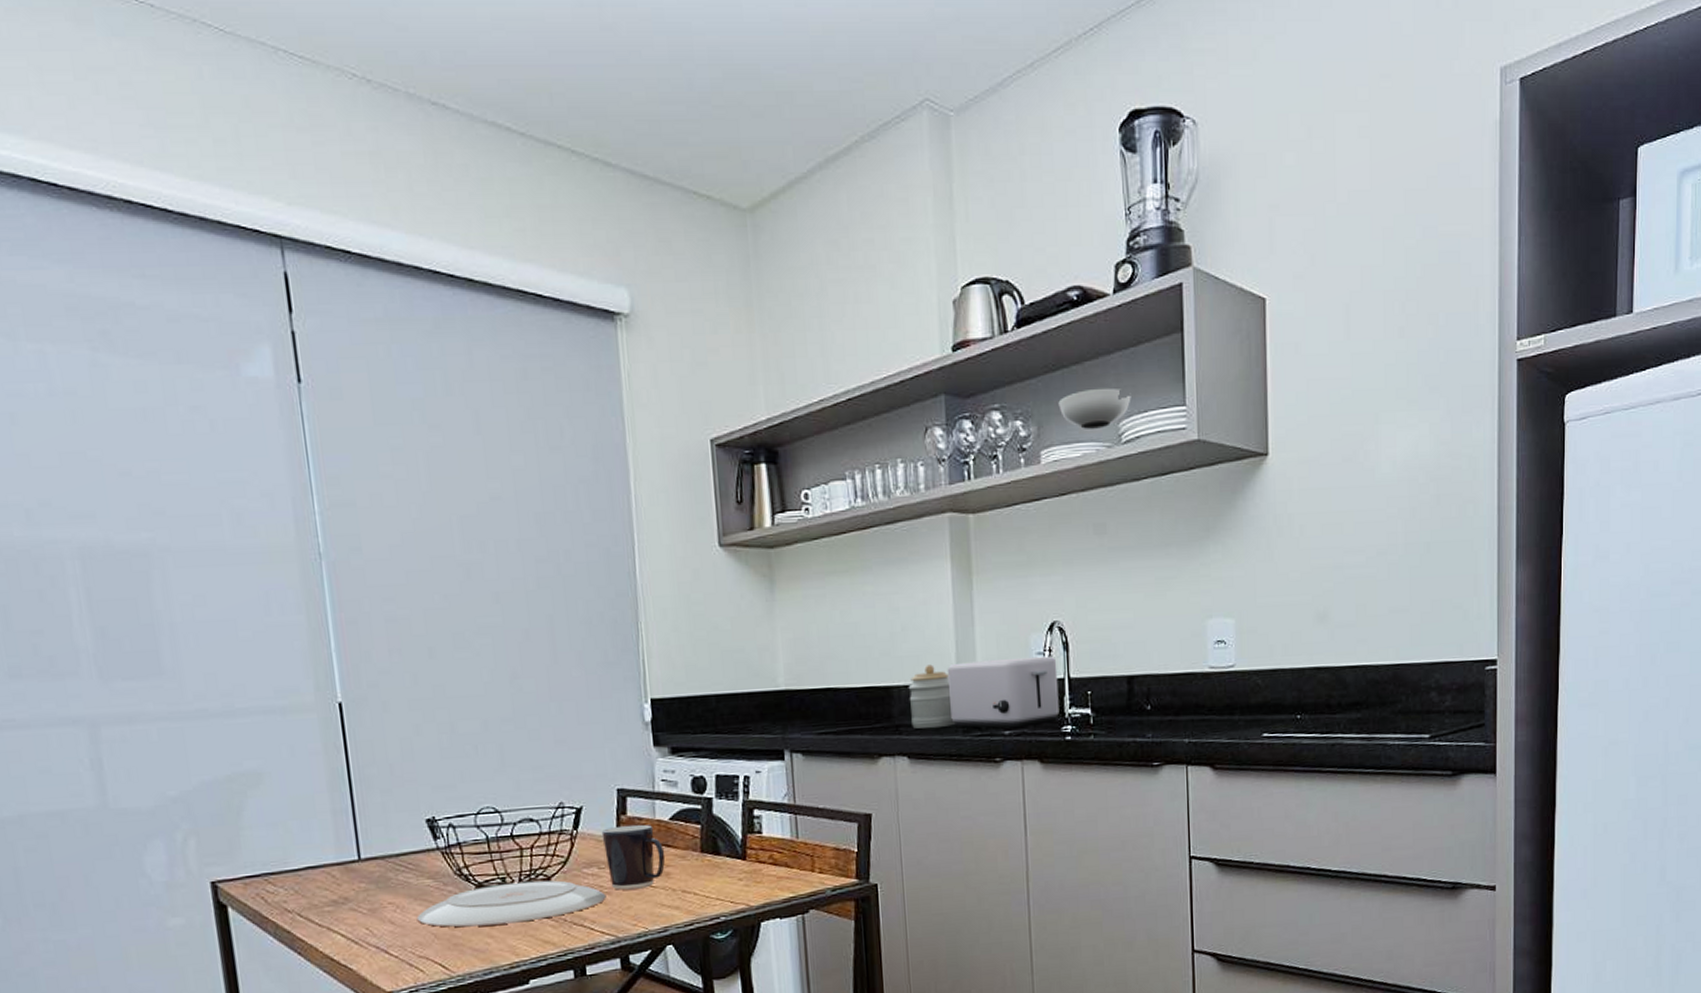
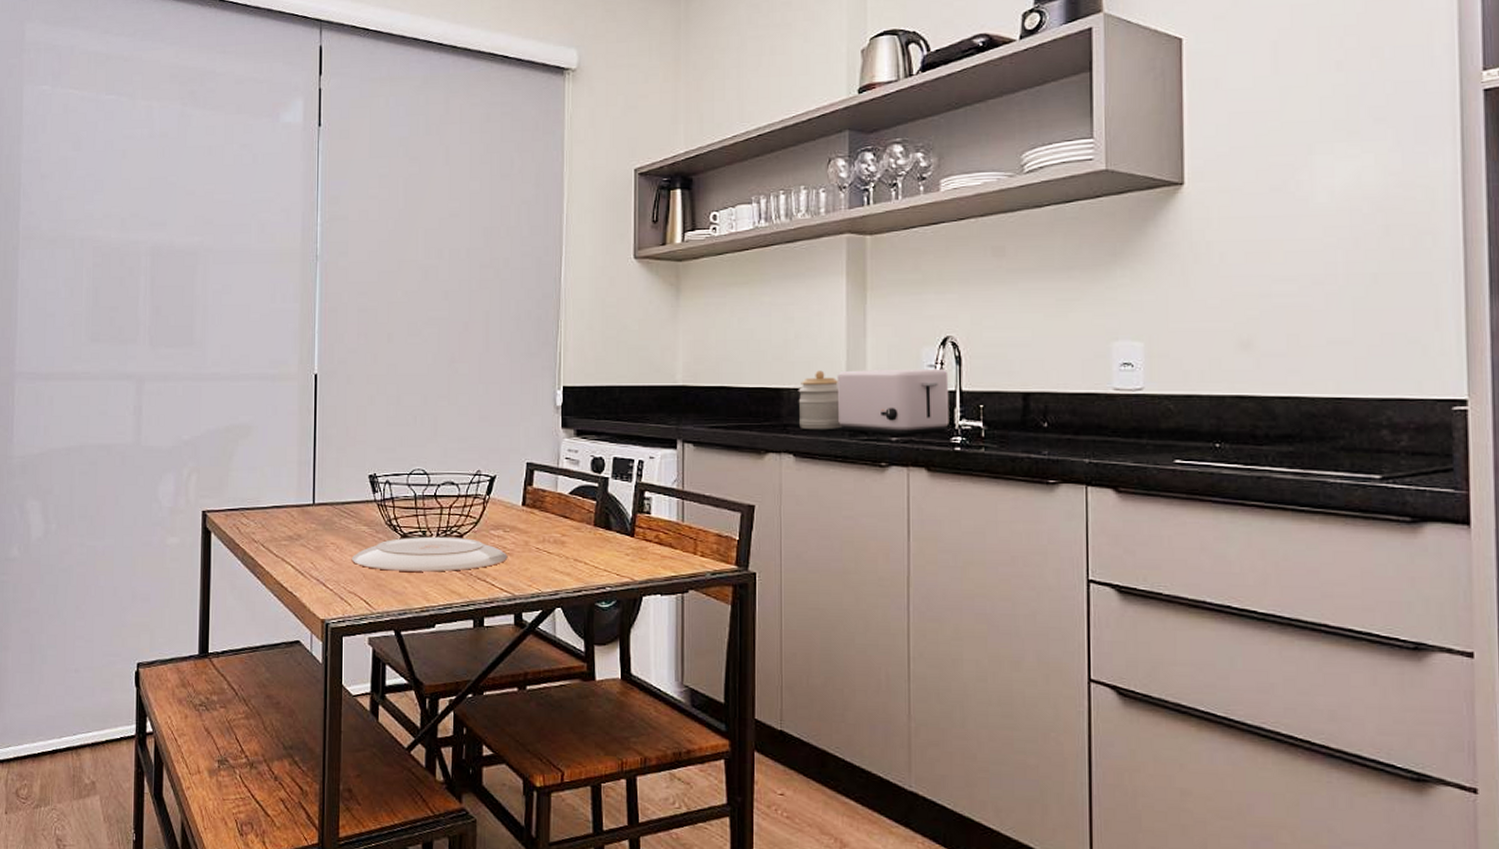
mug: present [601,824,666,890] -> none [509,495,563,553]
bowl: present [1058,387,1131,429] -> none [960,122,1035,160]

